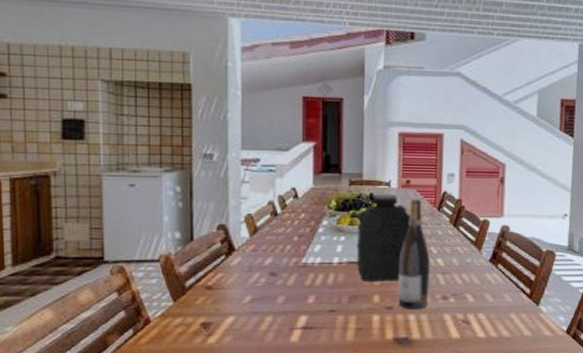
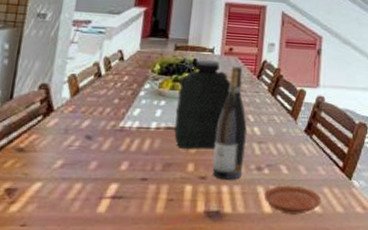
plate: none [451,312,509,339] -> present [264,185,322,215]

